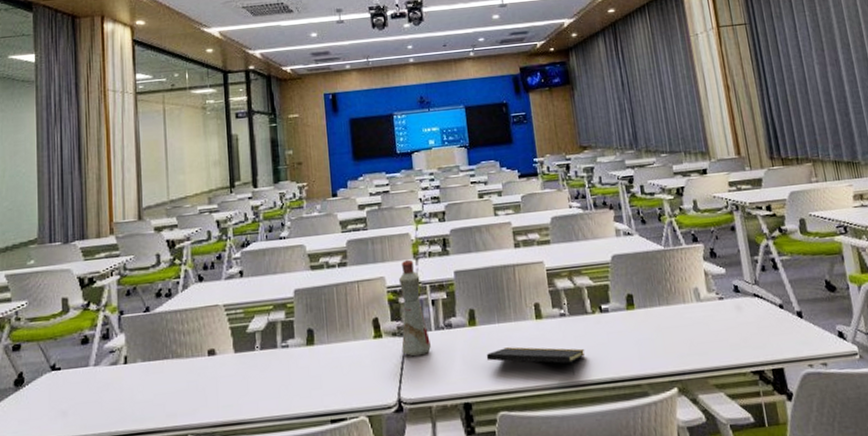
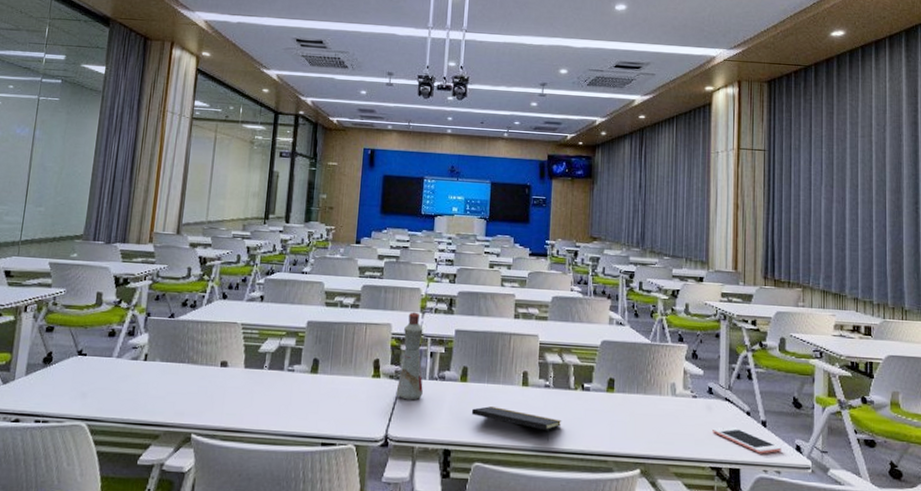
cell phone: none [746,323,824,348] -> present [712,426,781,454]

